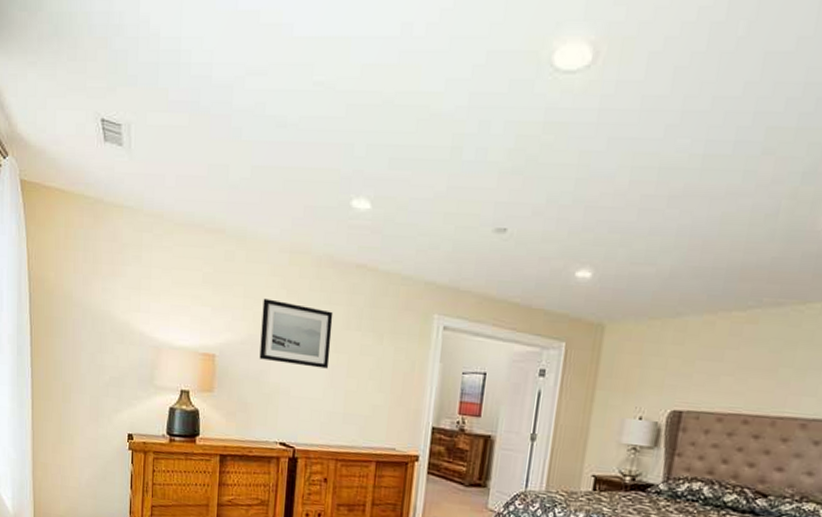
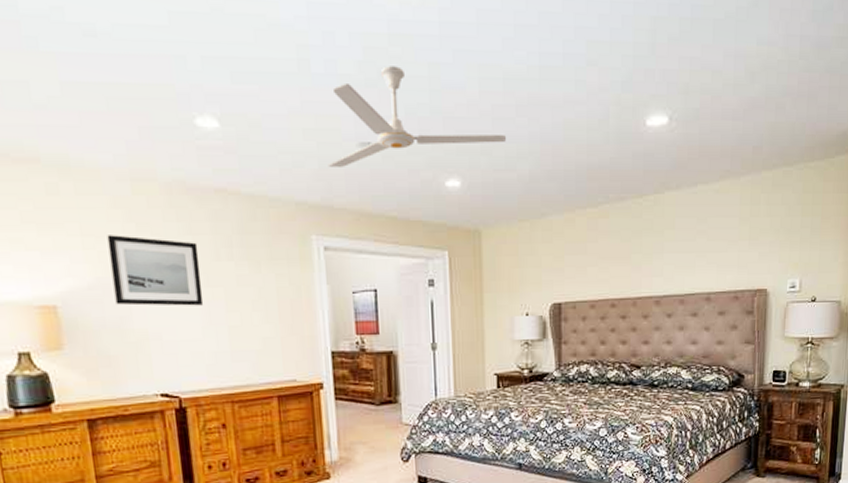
ceiling fan: none [461,154,651,251] -> present [328,66,506,167]

